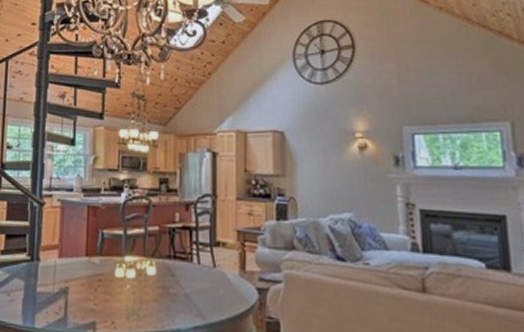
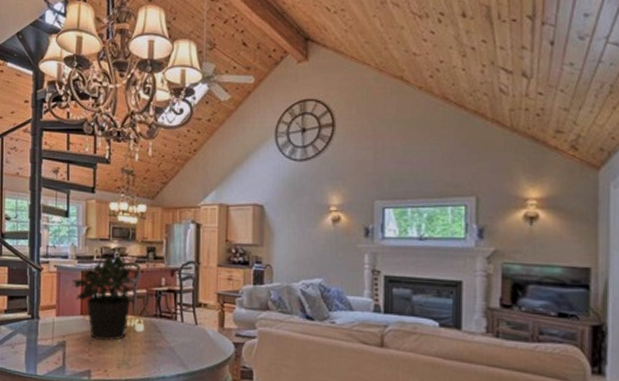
potted plant: none [77,187,147,287] -> present [73,255,135,341]

